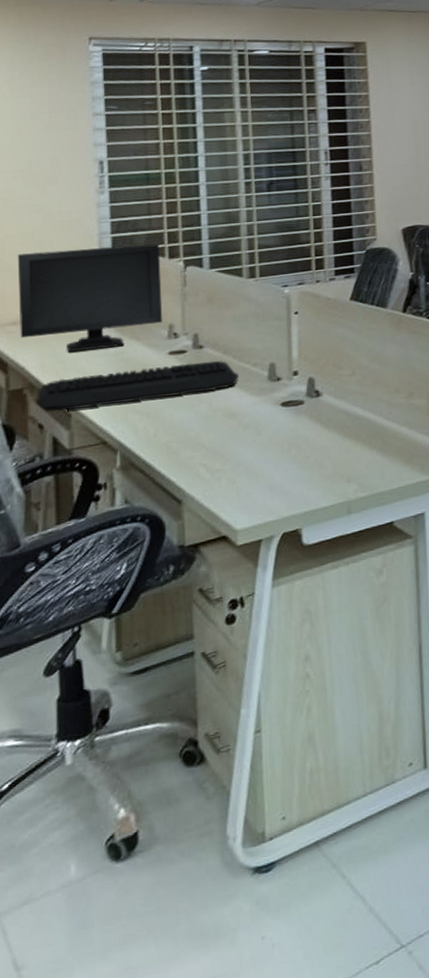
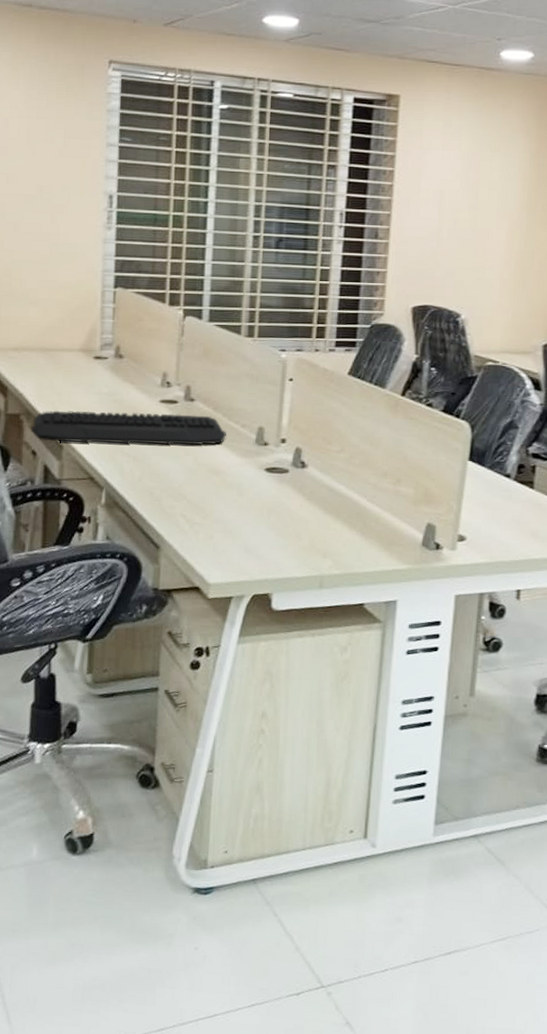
computer monitor: present [17,243,163,353] -> none [21,280,161,388]

